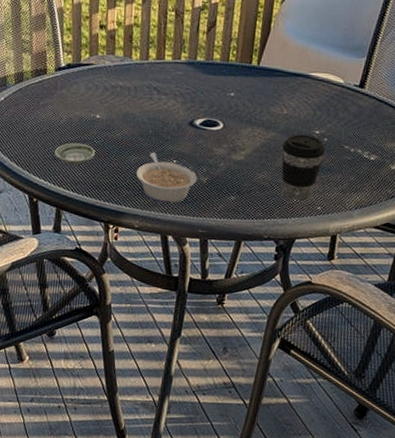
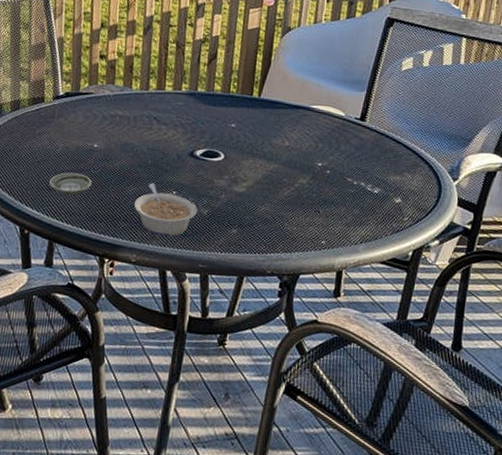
coffee cup: present [281,134,326,201] -> none [284,166,329,234]

